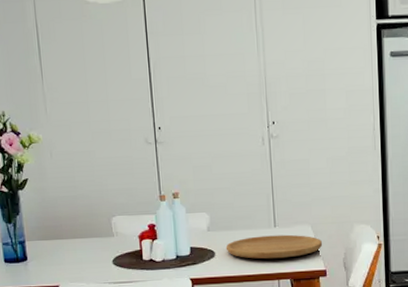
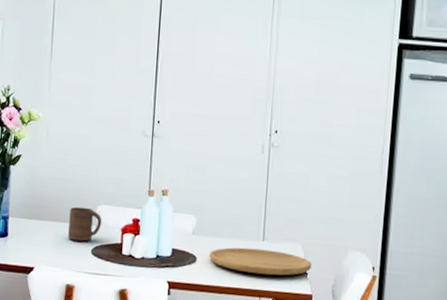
cup: none [85,220,119,255] -> present [68,206,102,242]

